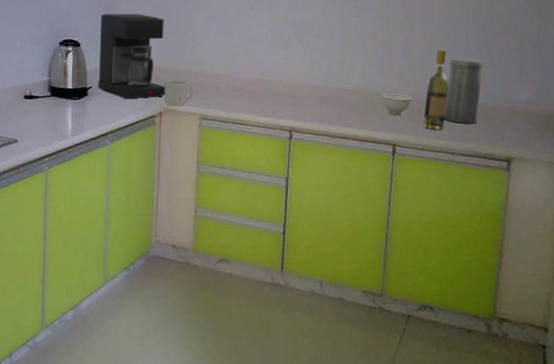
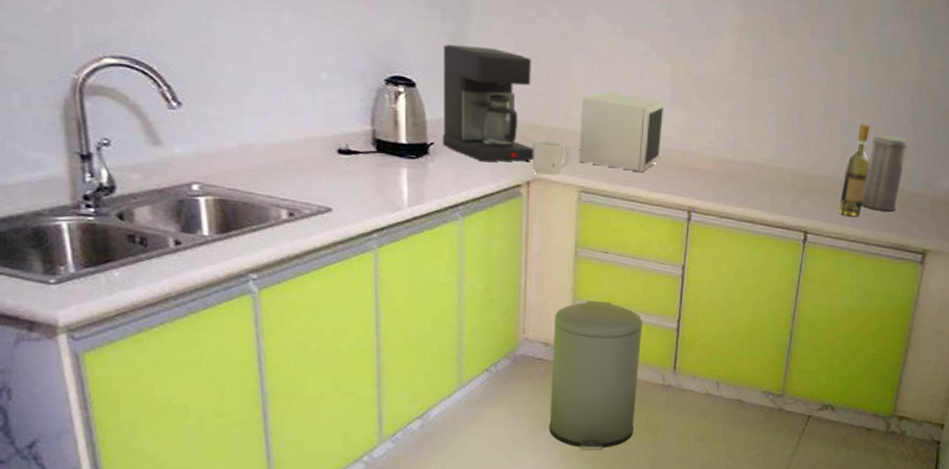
pedal bin: none [175,209,254,343] -> present [549,301,643,451]
microwave: none [200,37,268,100] -> present [579,90,664,172]
bowl: present [381,93,413,115] -> none [794,172,830,198]

